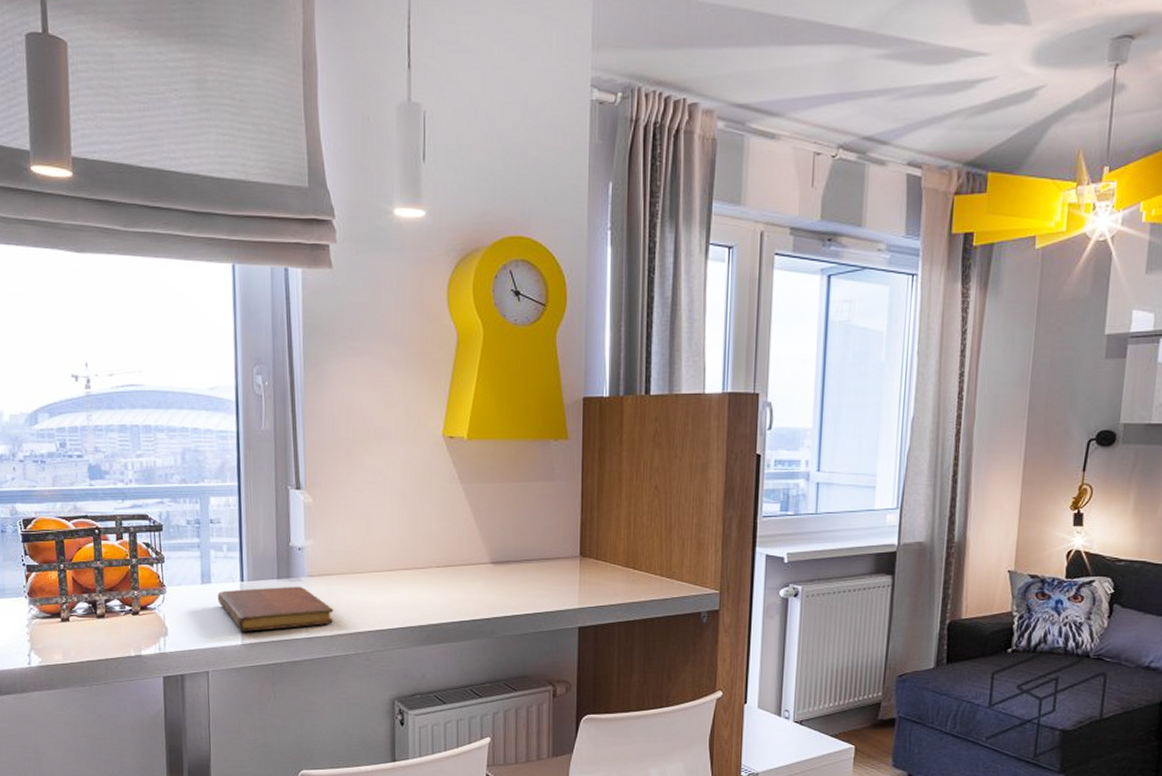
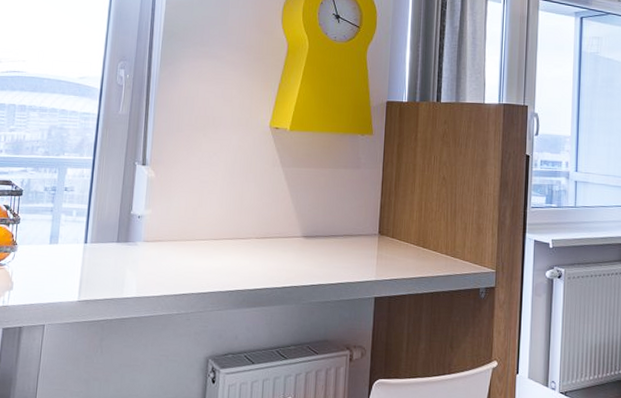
notebook: present [217,586,334,632] -> none [62,249,163,289]

